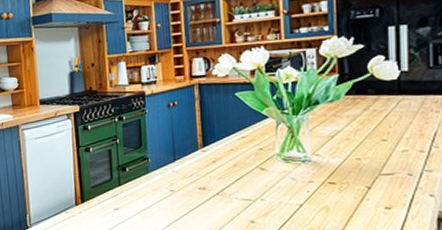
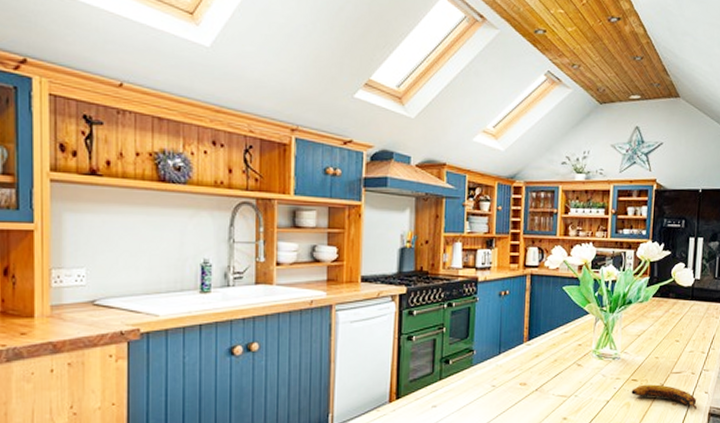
banana: none [329,187,420,214] -> present [631,384,697,409]

